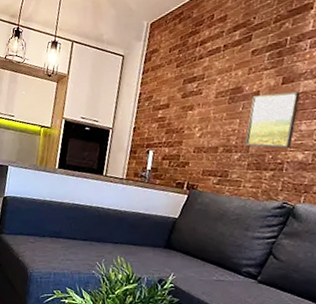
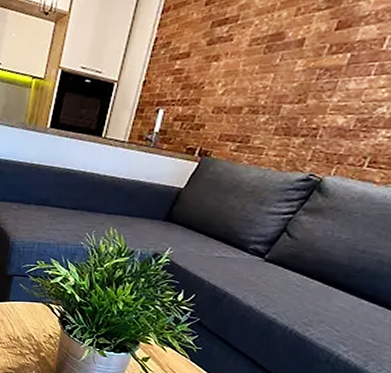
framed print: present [244,91,301,149] -> none [276,39,357,112]

